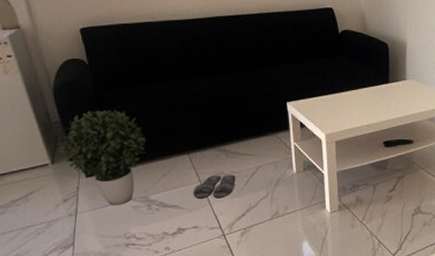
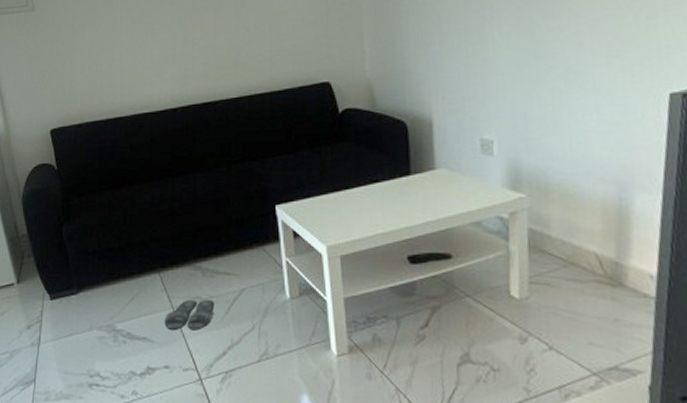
potted plant: present [58,109,147,206] -> none [24,219,114,336]

